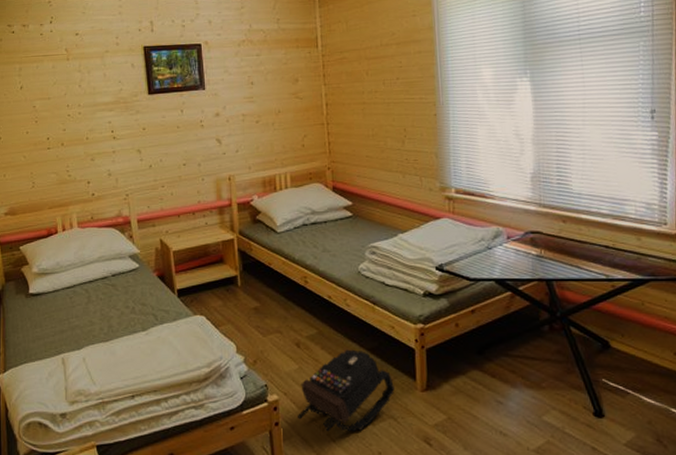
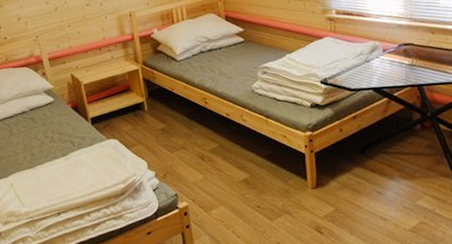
backpack: present [298,349,394,432] -> none [206,158,289,229]

